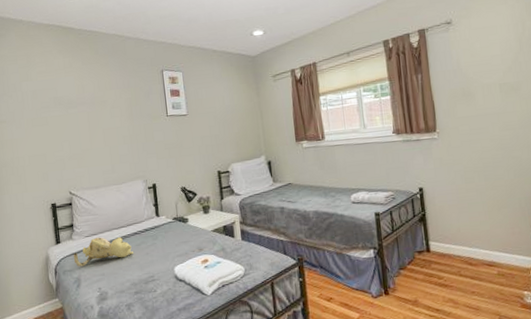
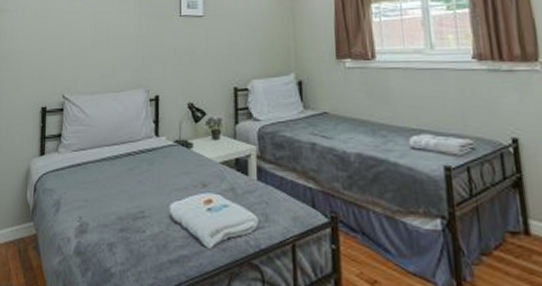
teddy bear: present [73,236,133,267] -> none [56,153,124,187]

